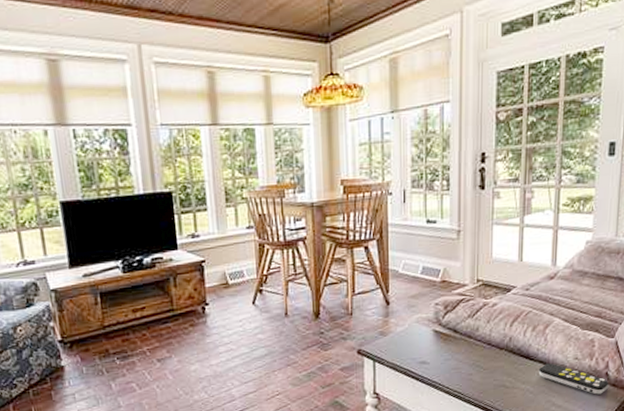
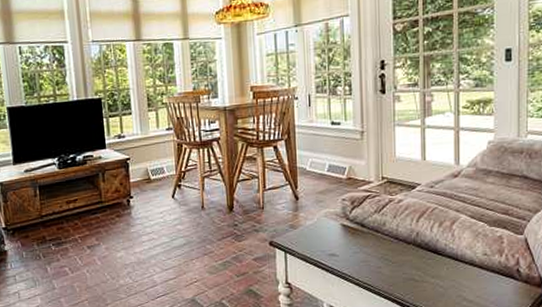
remote control: present [538,363,610,395] -> none [447,258,521,291]

